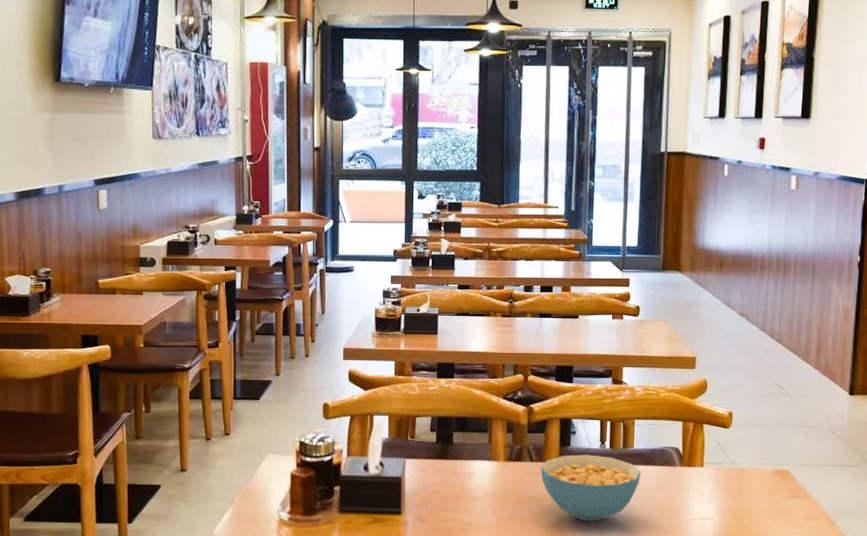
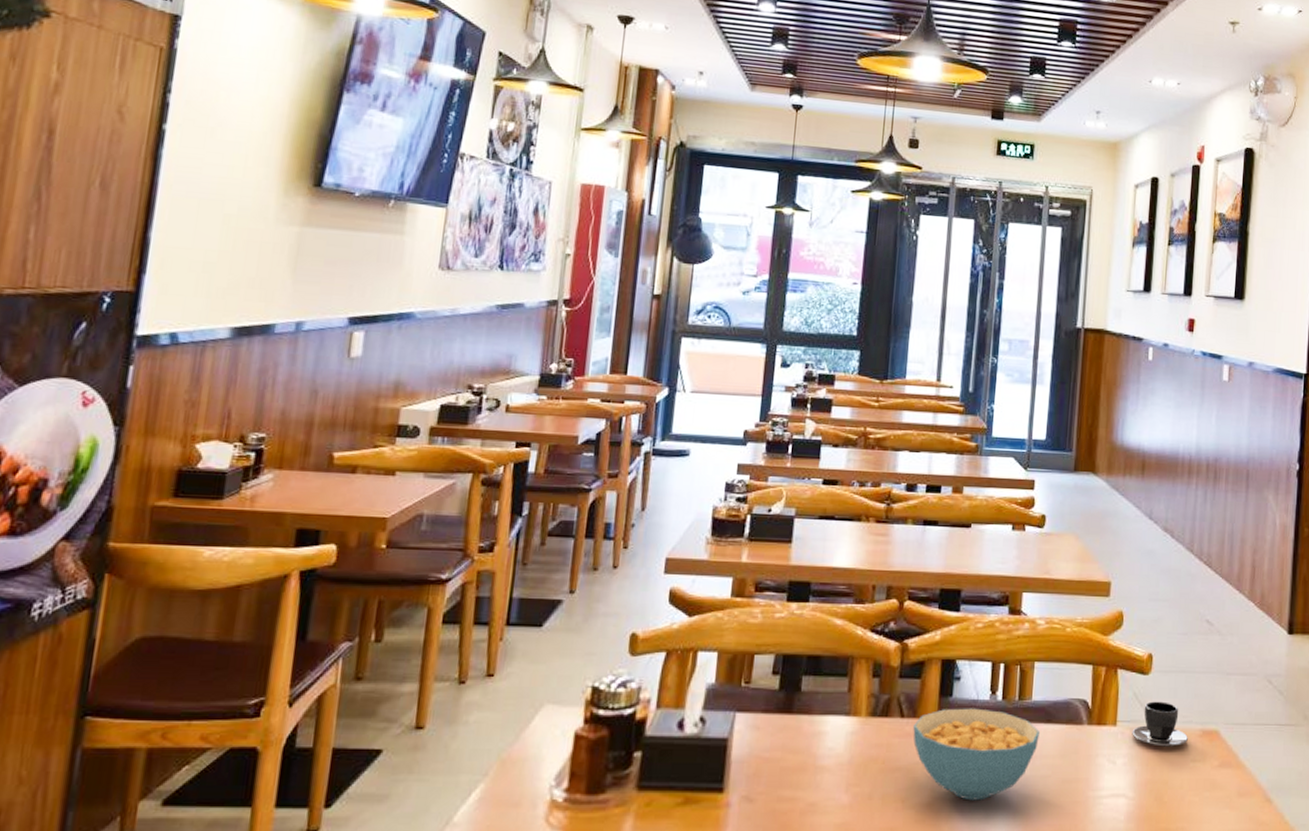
teacup: none [716,448,763,483] -> present [1132,701,1188,747]

